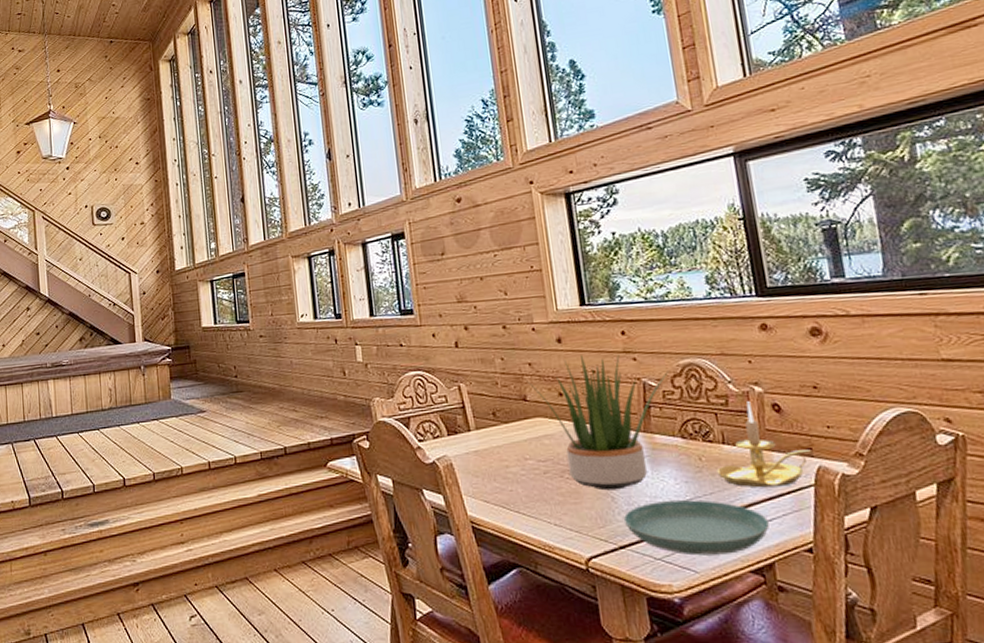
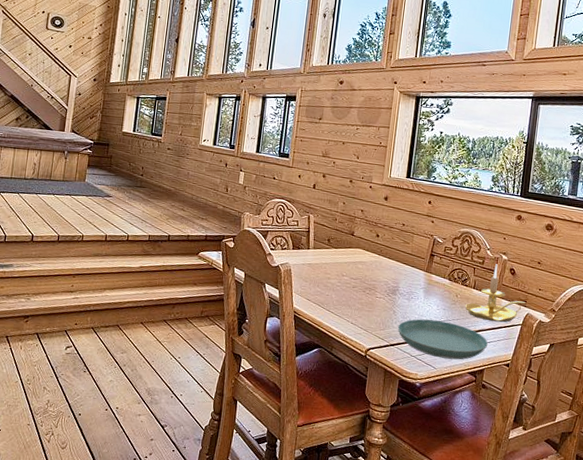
potted plant: present [526,355,668,491] -> none [357,212,452,307]

